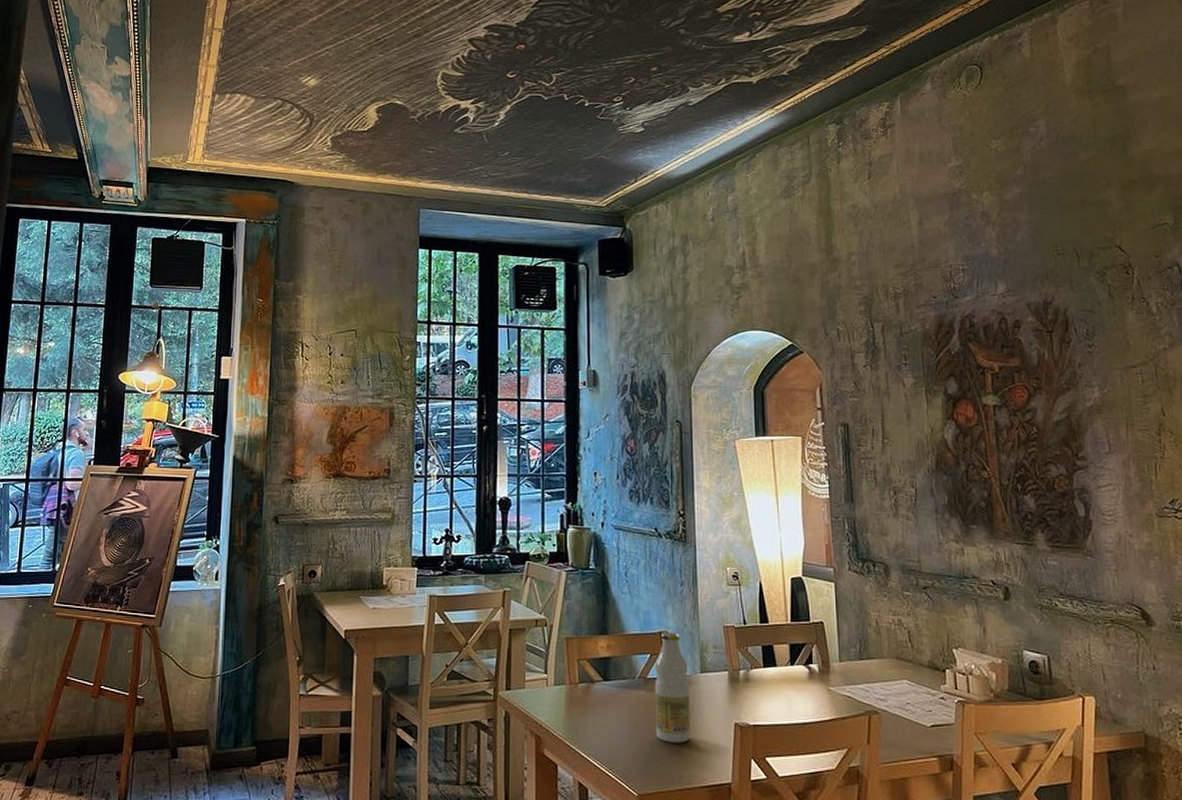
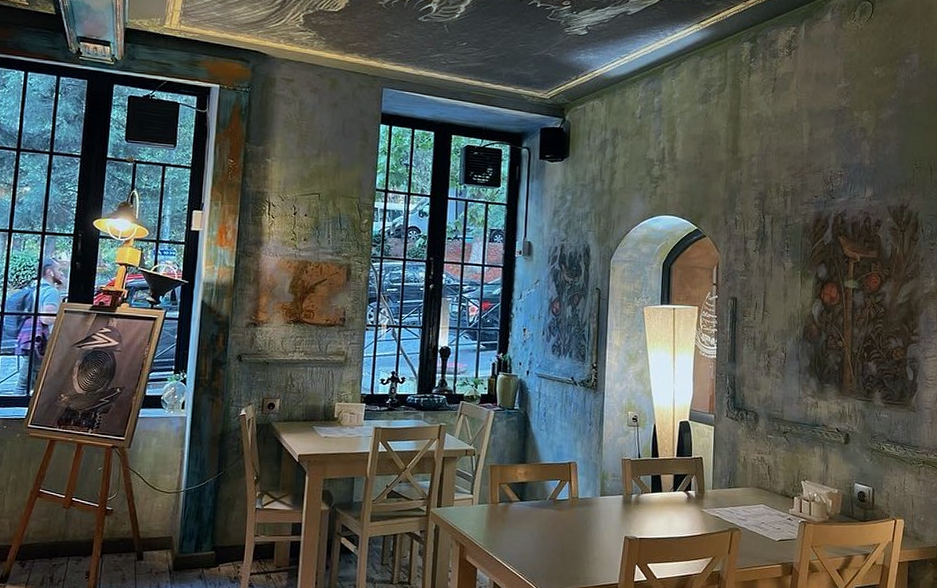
bottle: present [654,632,690,743] -> none [560,463,590,552]

